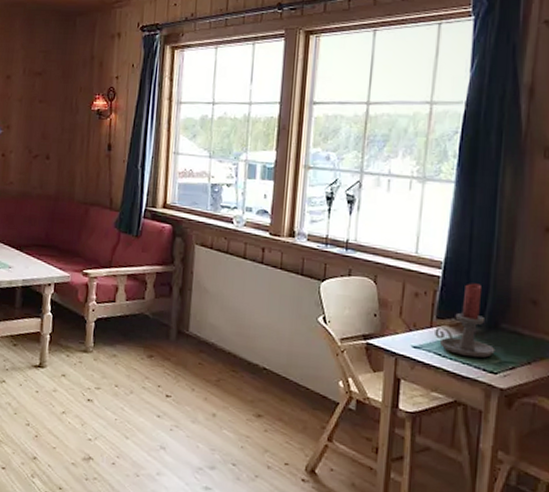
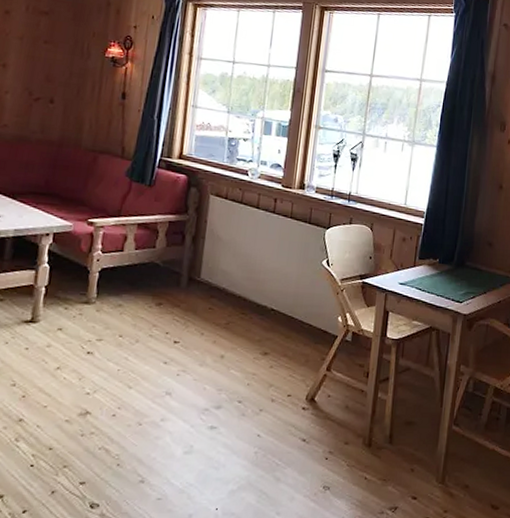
candle holder: present [435,283,495,358] -> none [417,229,462,291]

